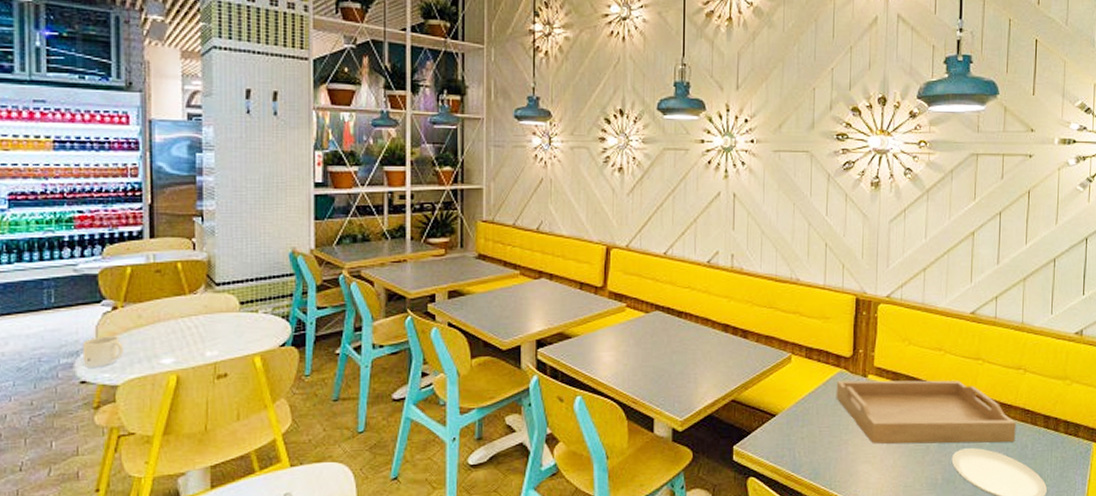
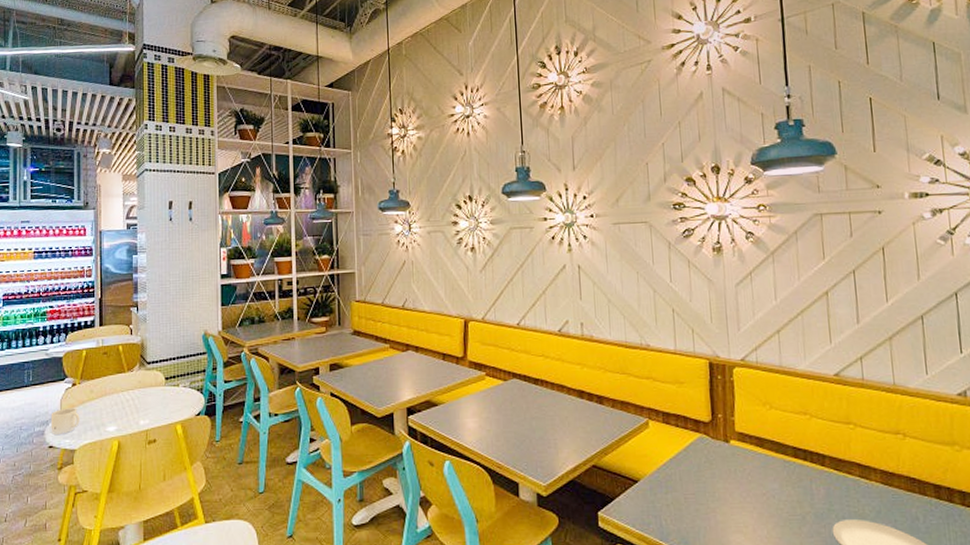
serving tray: present [836,380,1016,444] -> none [697,445,904,514]

